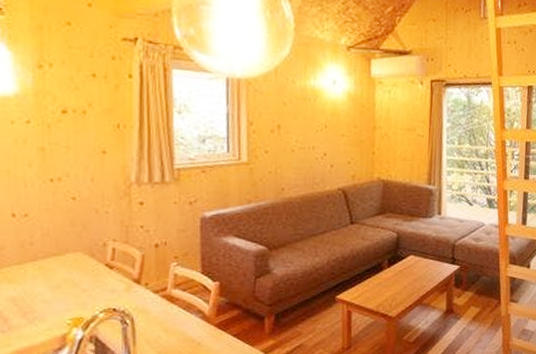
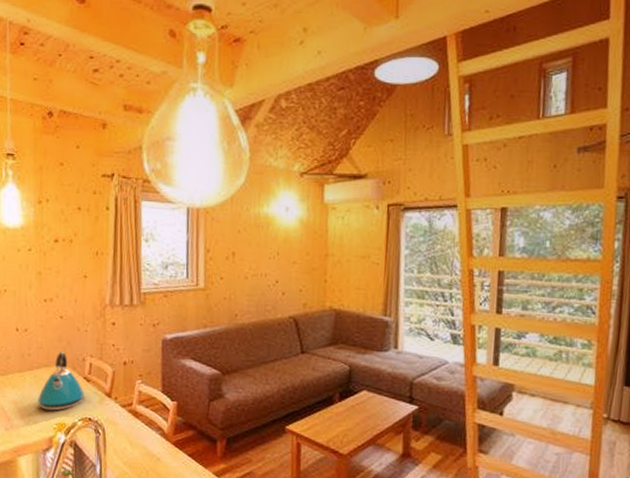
kettle: none [45,238,107,305] -> present [37,352,85,411]

